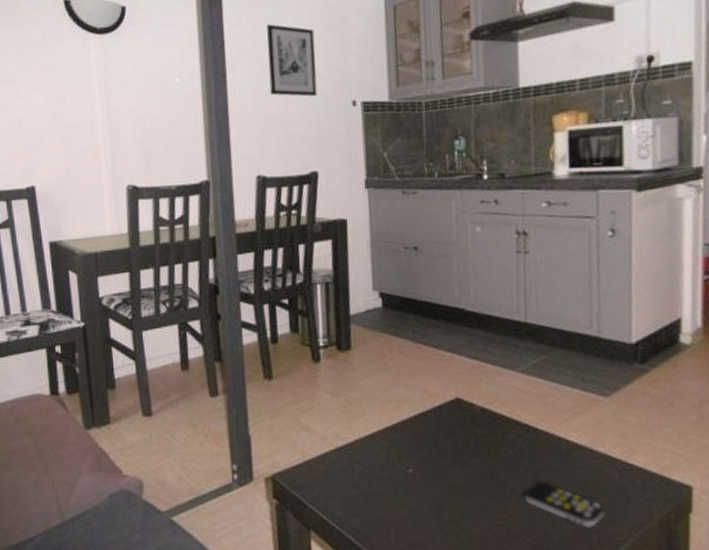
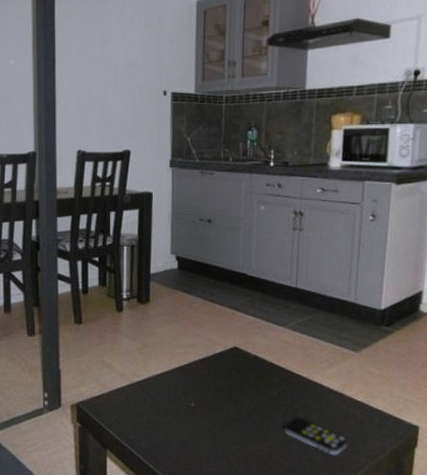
wall art: present [267,24,318,97] -> none [92,18,134,84]

